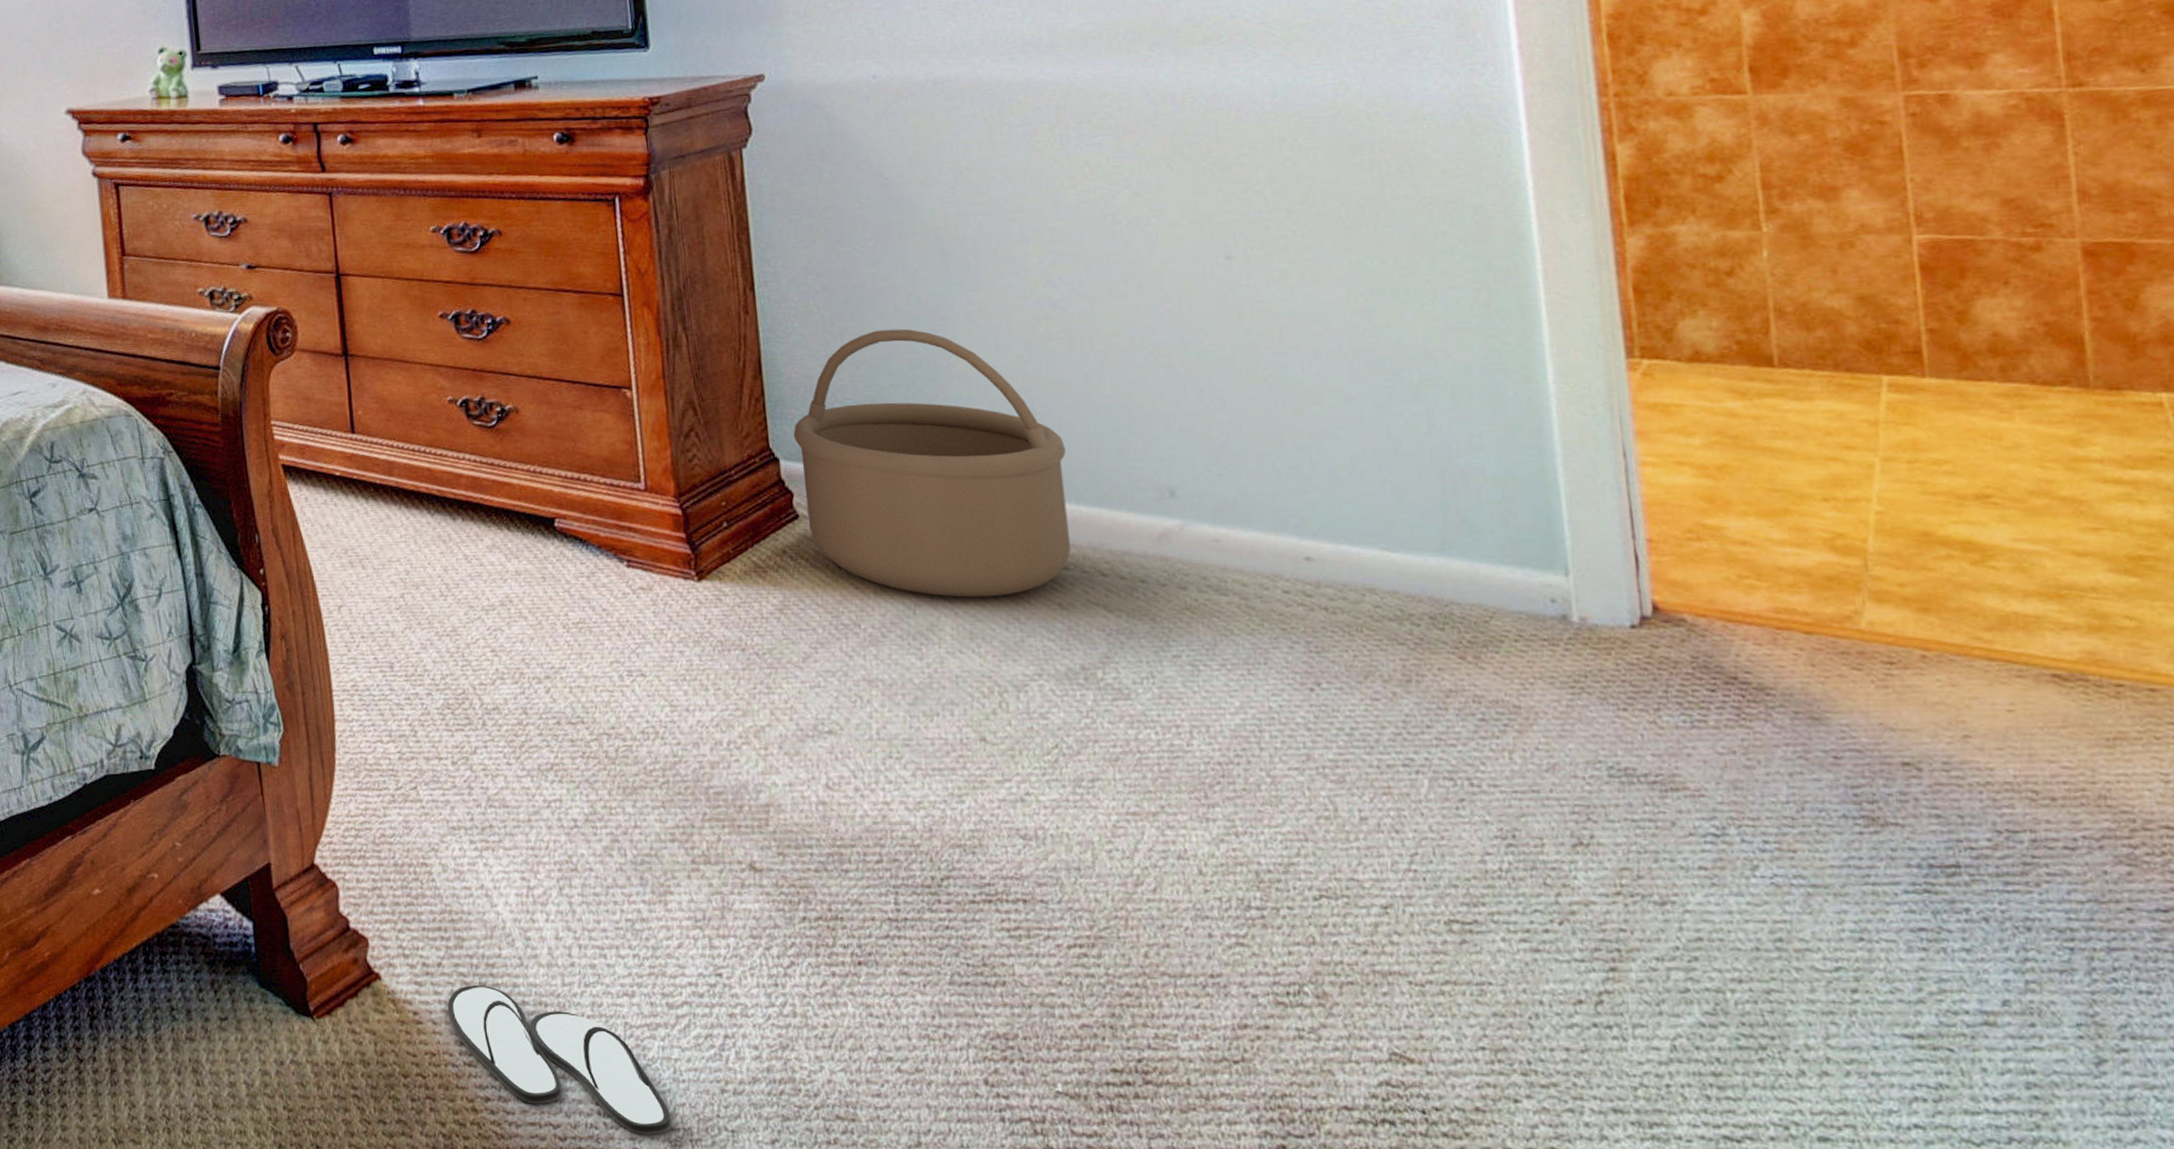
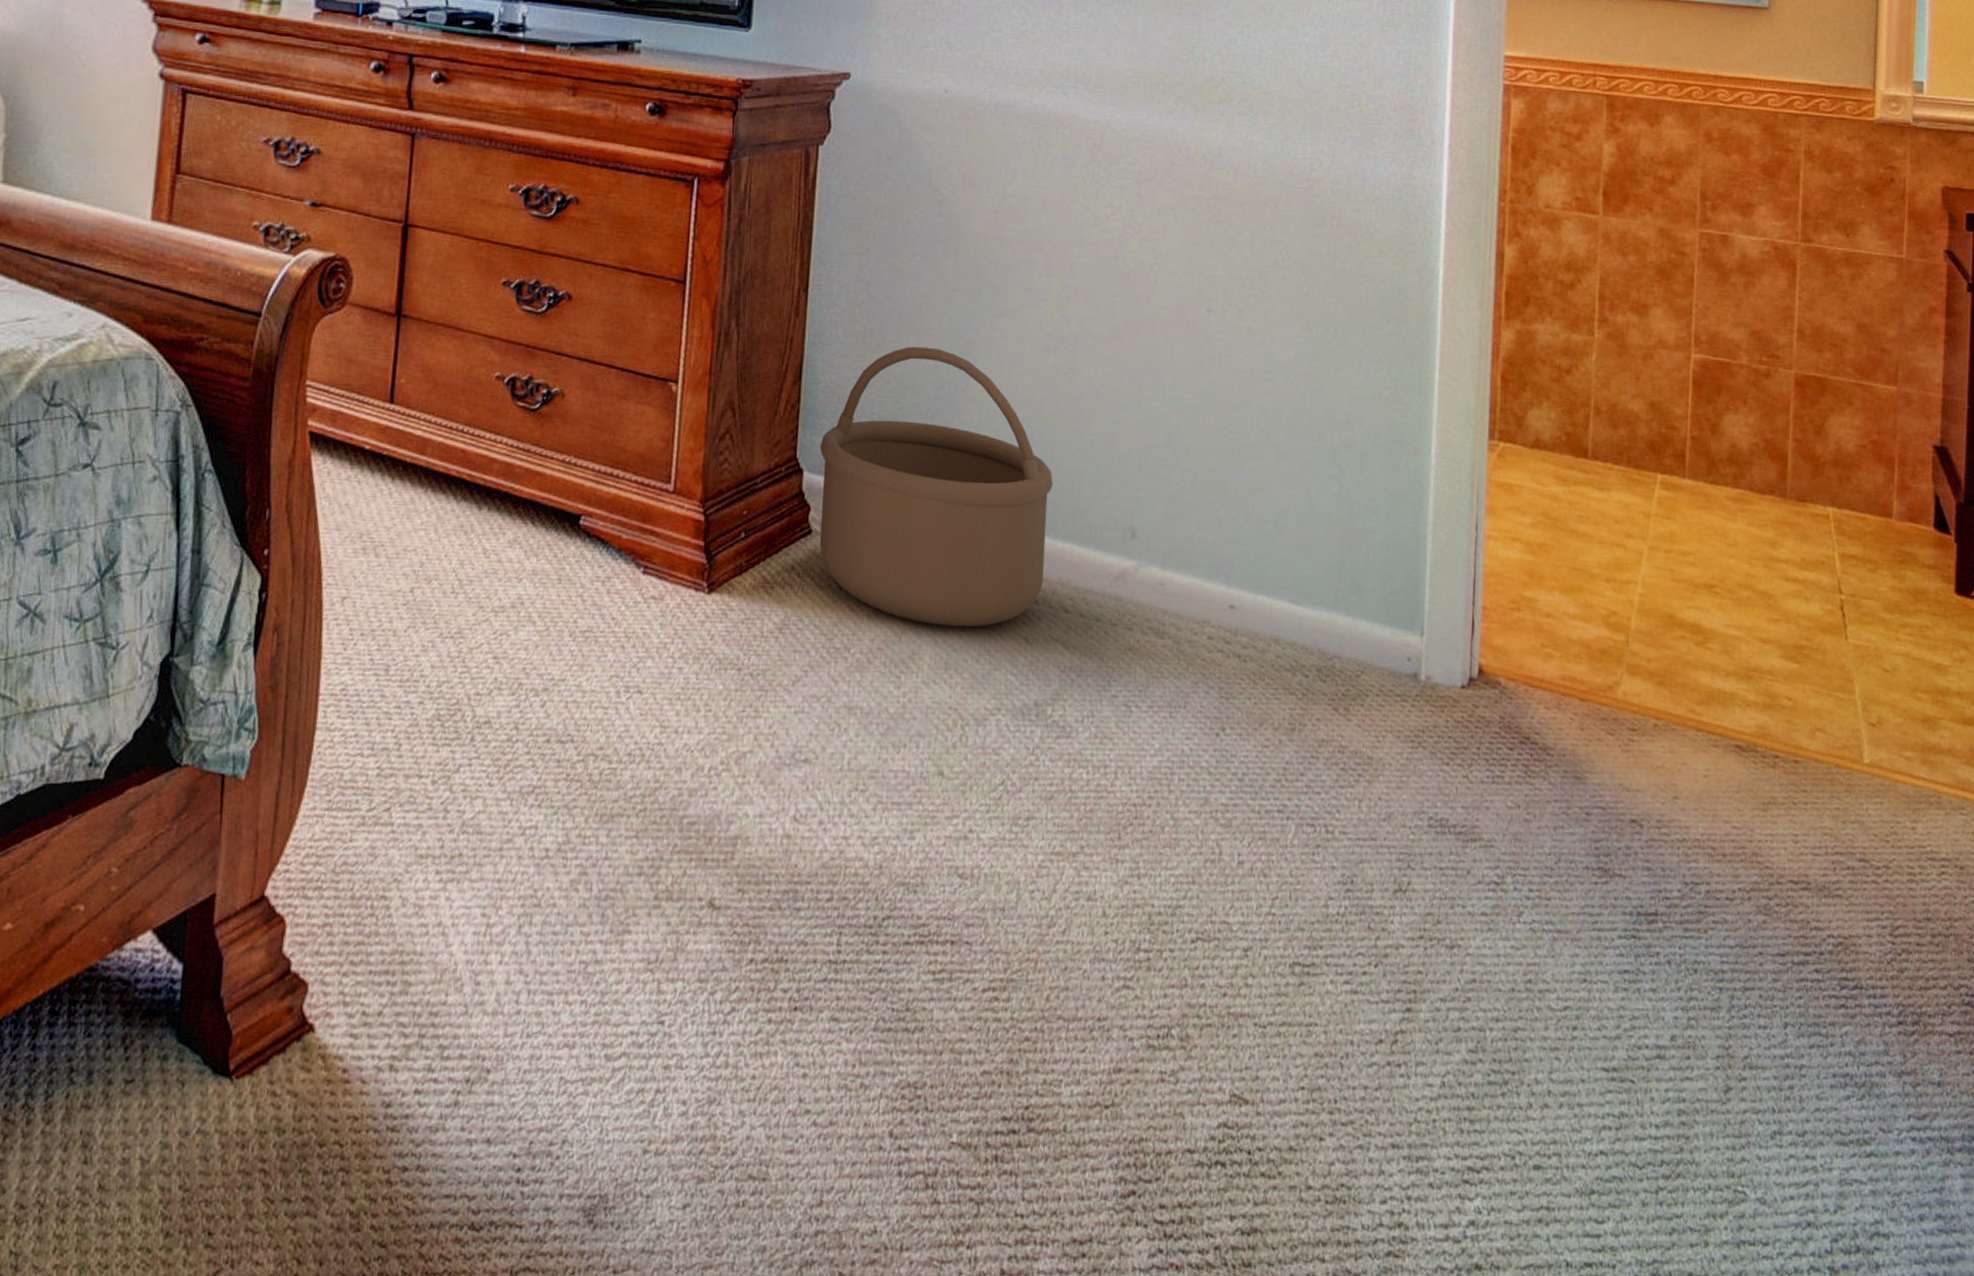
slippers: present [447,984,672,1135] -> none [379,1036,590,1204]

